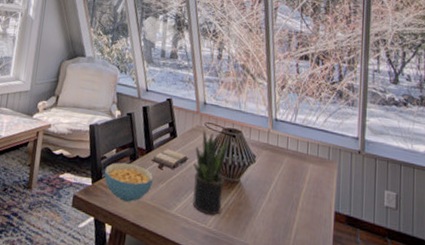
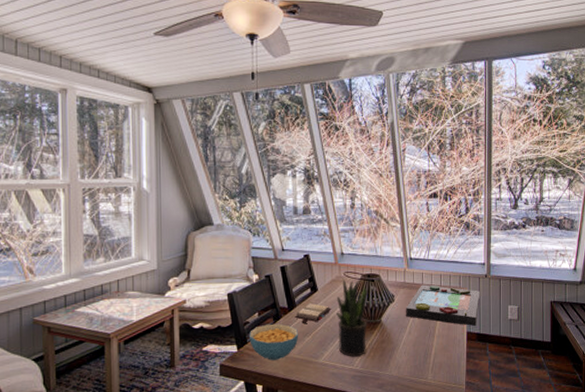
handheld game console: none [267,149,352,208] -> present [406,284,480,327]

